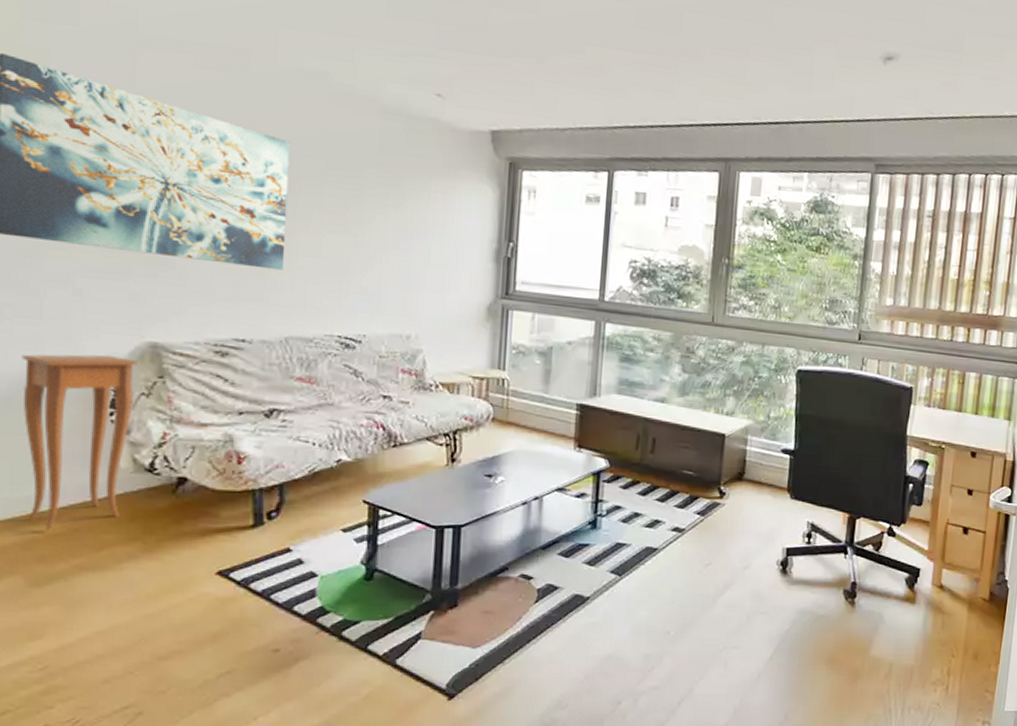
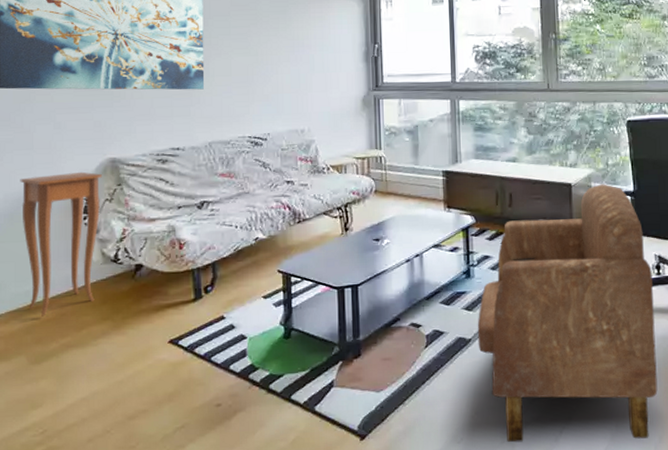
armchair: none [596,438,802,715] -> present [477,184,658,443]

